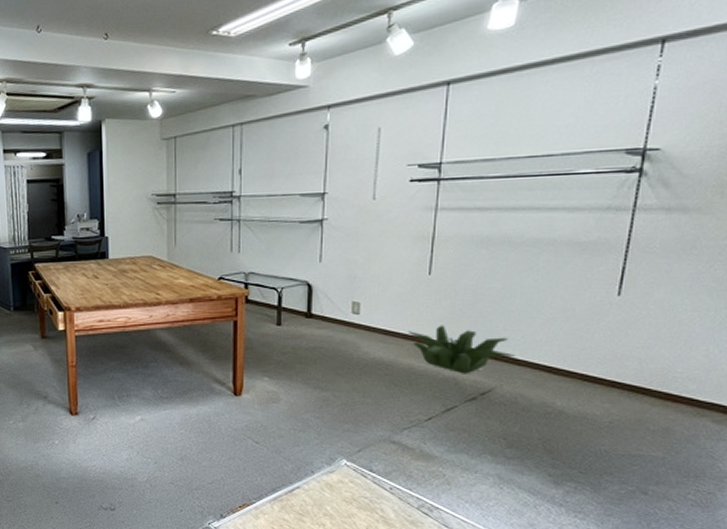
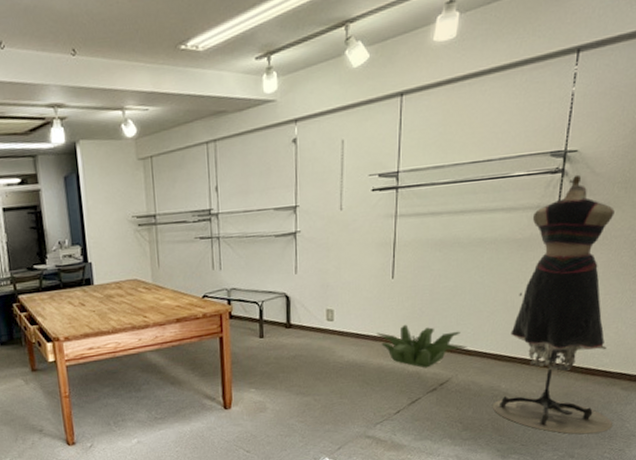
dress form: none [543,175,707,470] -> present [492,174,615,435]

